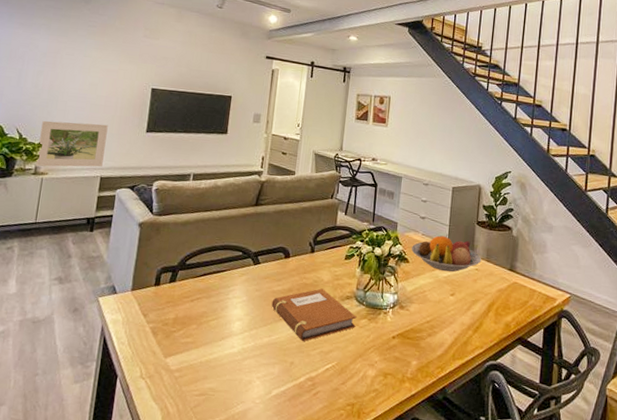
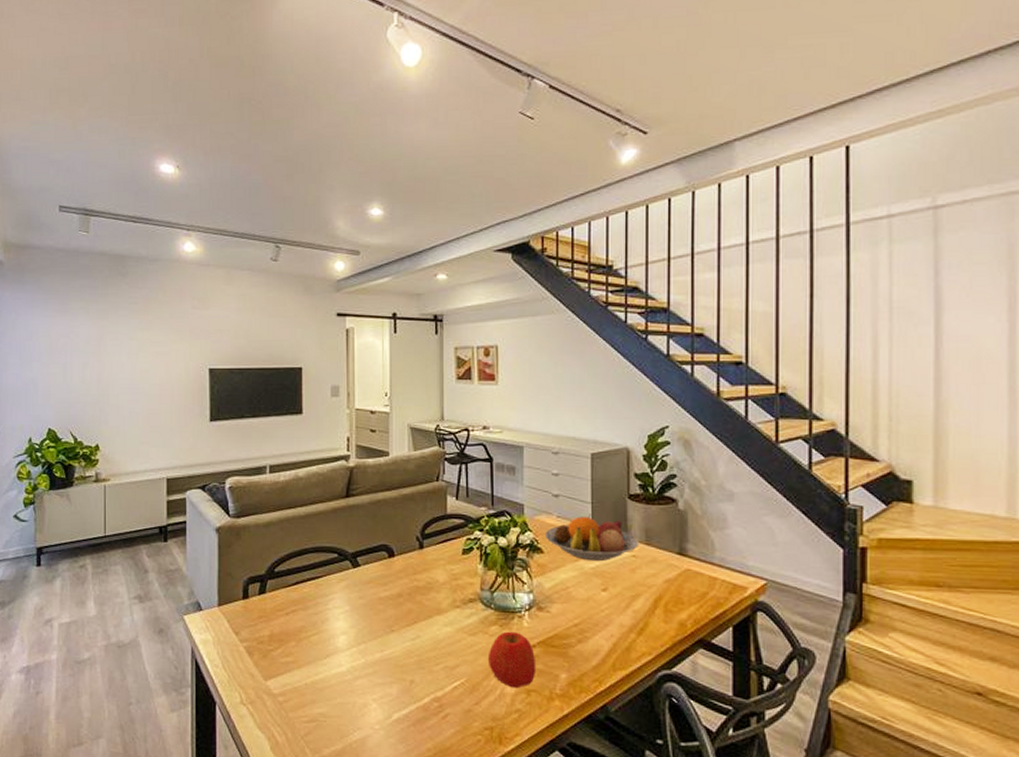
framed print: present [36,121,108,167] -> none [96,417,167,473]
notebook: present [271,288,357,341] -> none [379,591,485,655]
apple: none [356,324,394,372] -> present [487,631,537,689]

